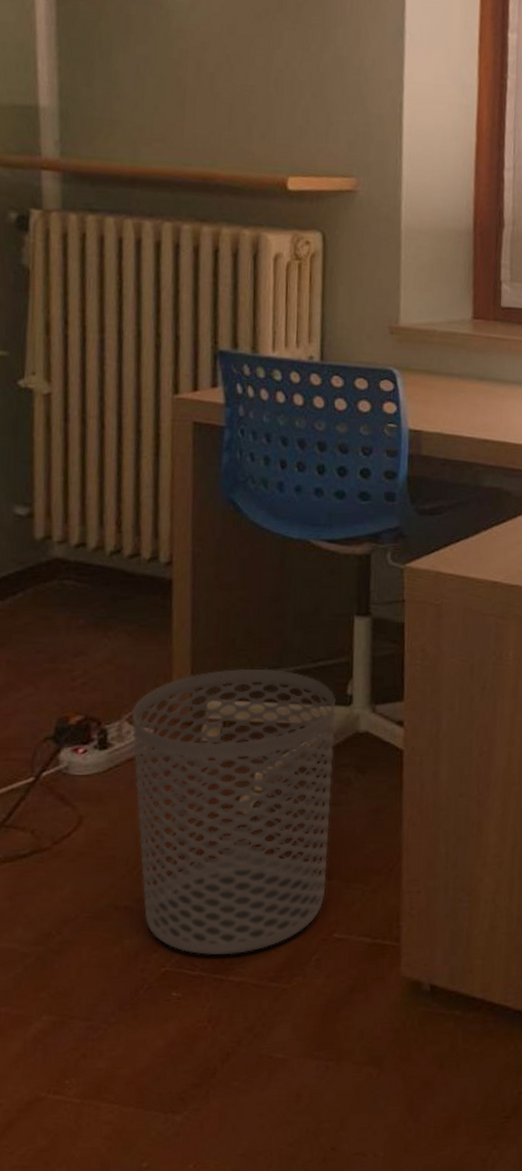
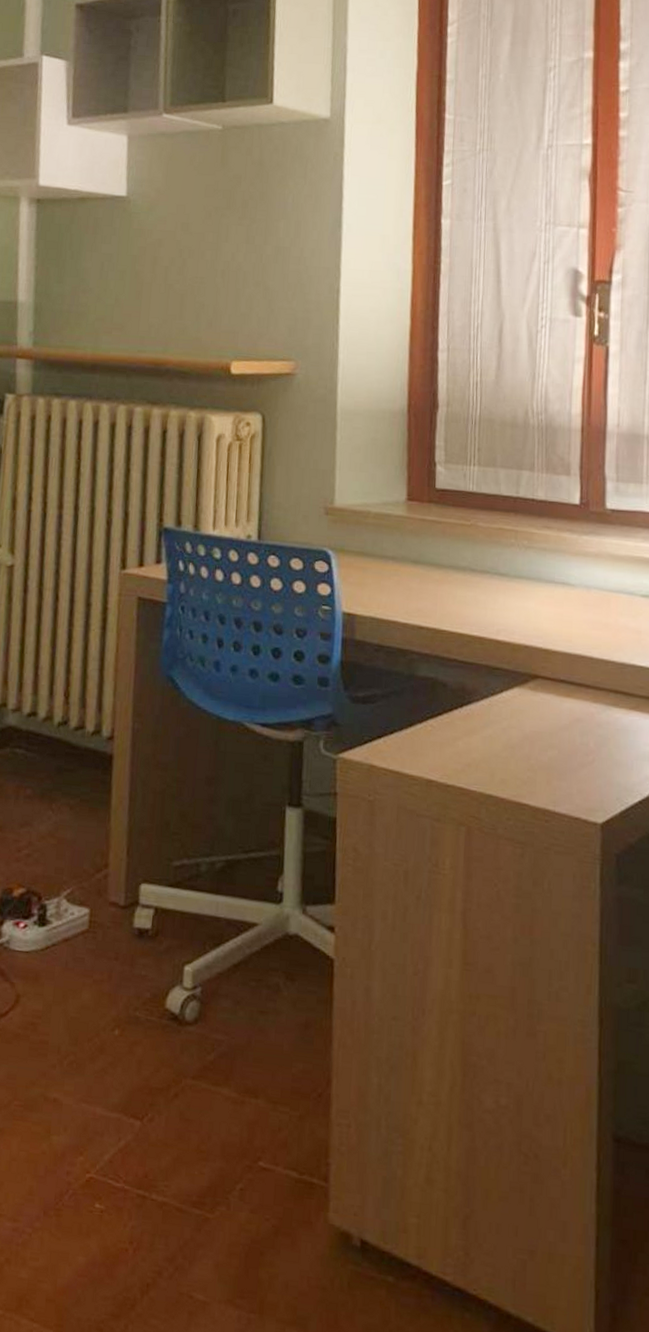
waste bin: present [131,668,336,956] -> none [69,852,267,1170]

